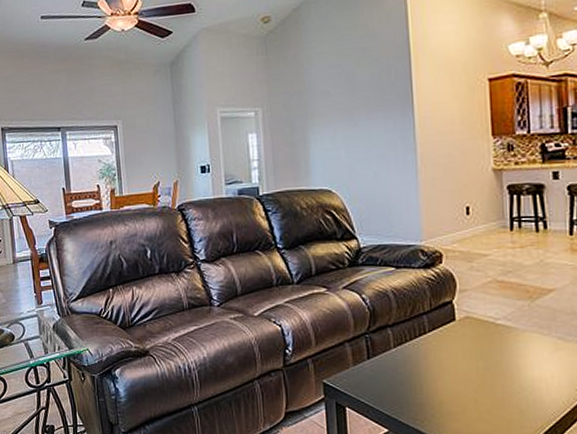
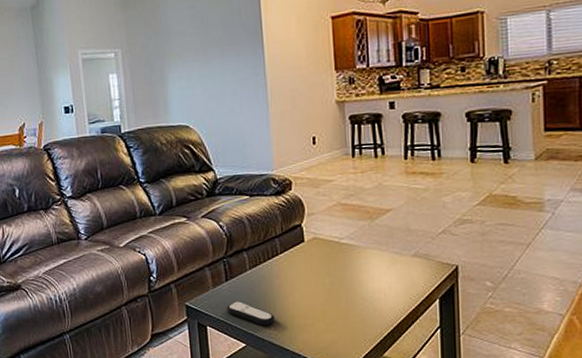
remote control: none [368,382,421,410] -> present [227,301,275,325]

